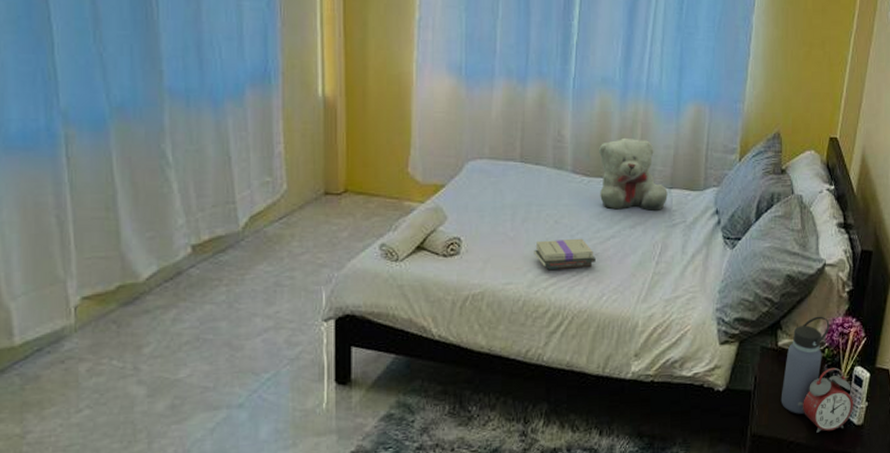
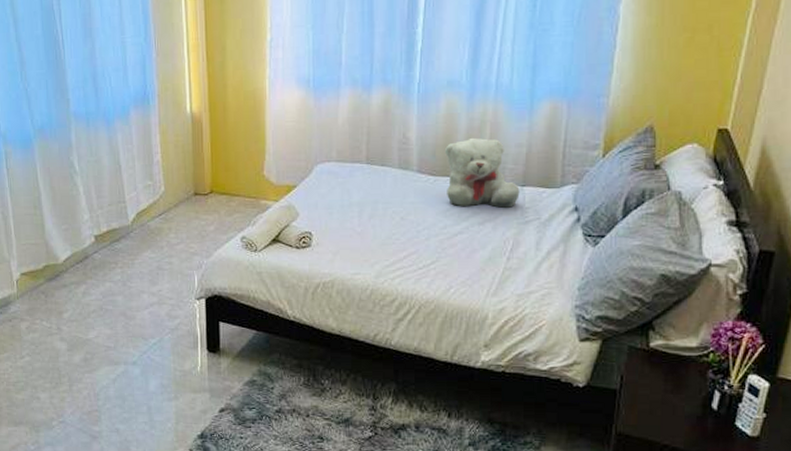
books: present [534,238,596,271] -> none [380,234,443,263]
water bottle: present [780,316,830,415] -> none [652,319,716,419]
alarm clock: present [803,367,853,433] -> none [680,373,746,440]

